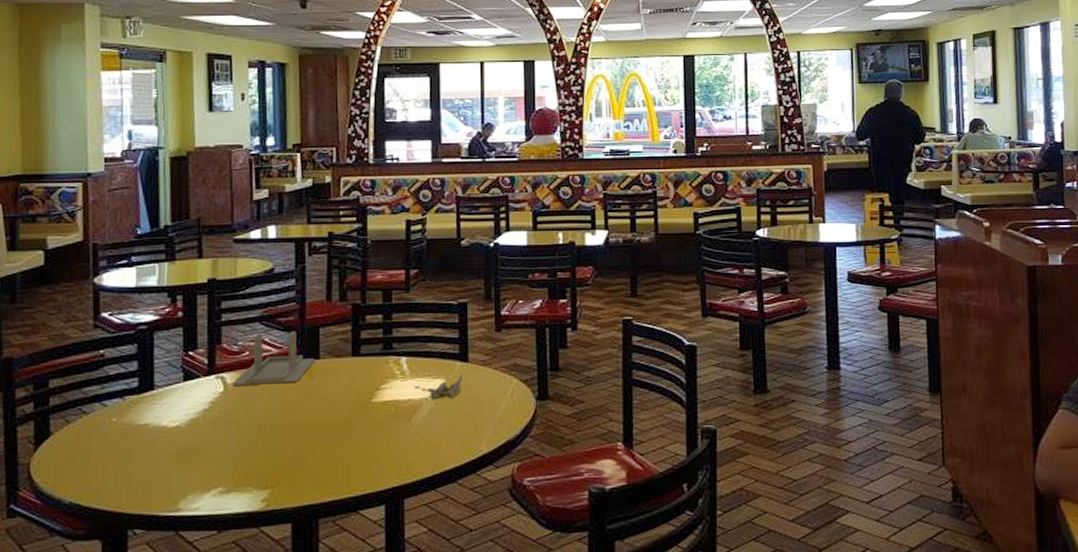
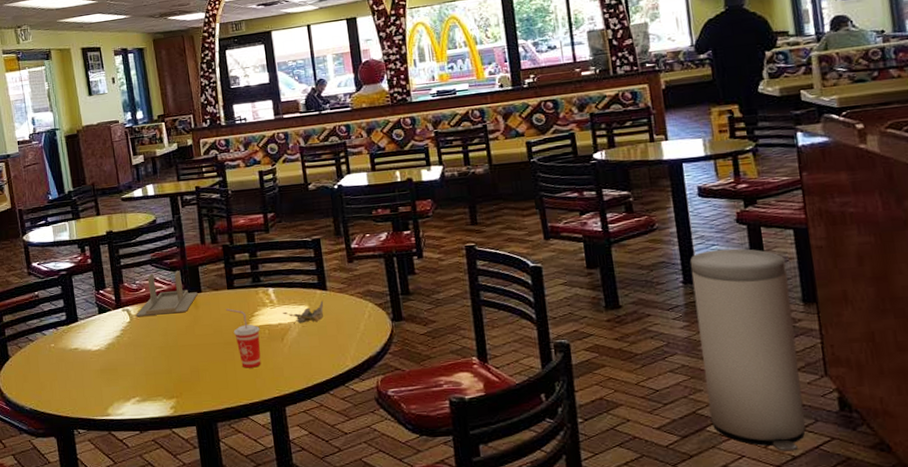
beverage cup: none [347,379,385,452] -> present [226,308,261,368]
pedal bin: none [835,335,924,543] -> present [689,248,807,452]

